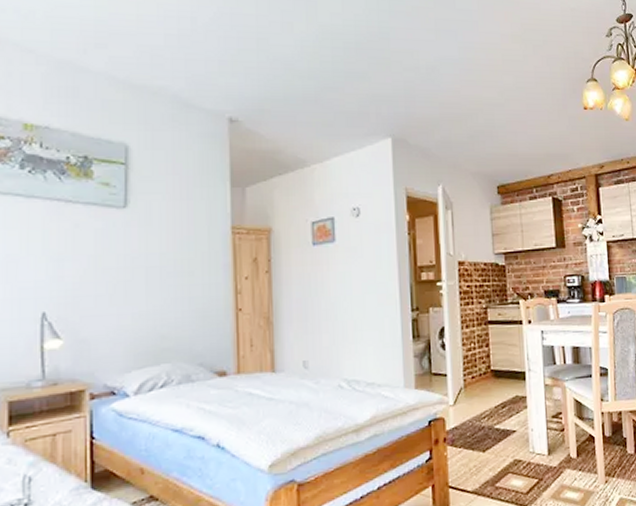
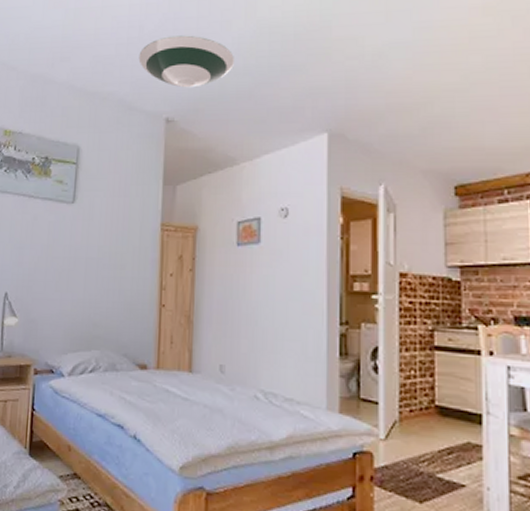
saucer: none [193,31,298,88] -> present [138,35,234,88]

